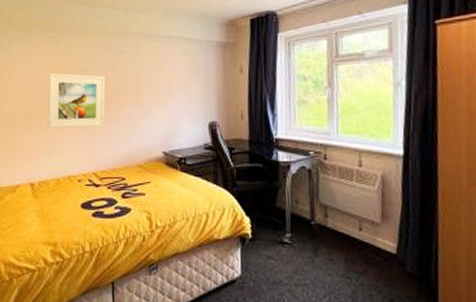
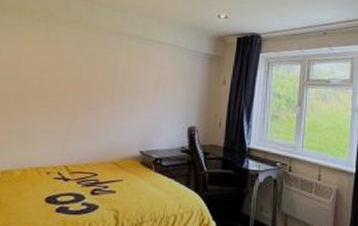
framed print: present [47,72,106,129] -> none [23,60,93,120]

